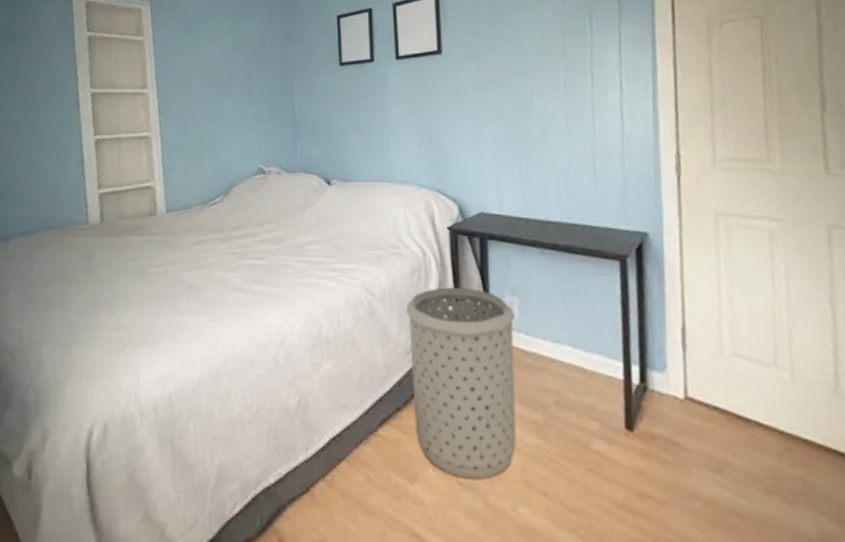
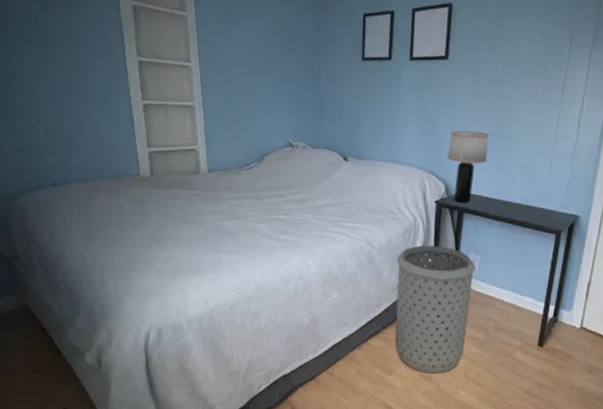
table lamp: none [455,134,509,227] -> present [446,130,489,203]

